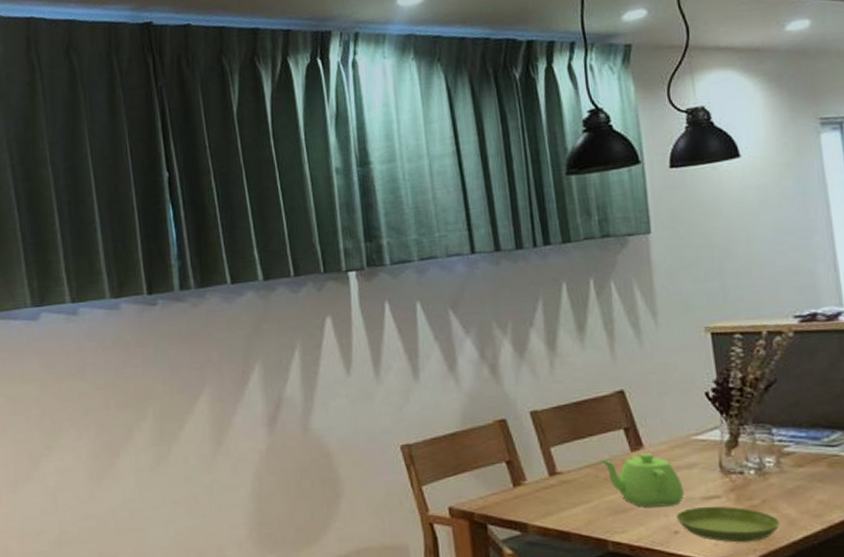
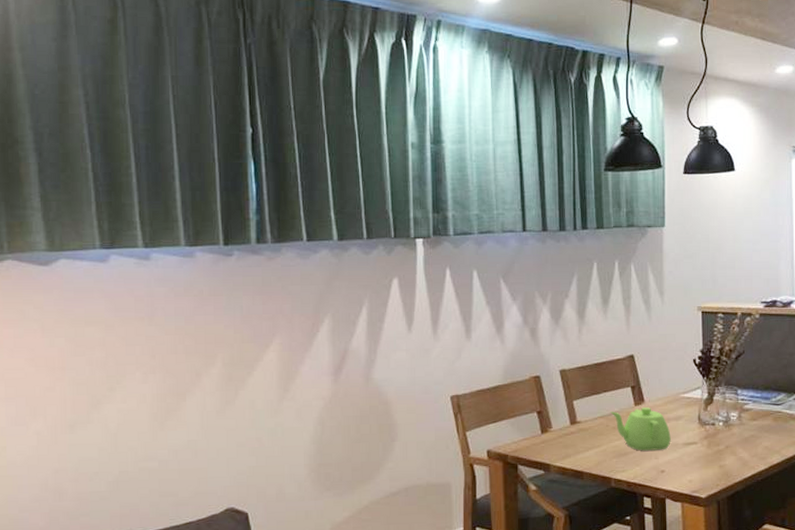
saucer: present [676,506,780,543] -> none [663,450,737,480]

